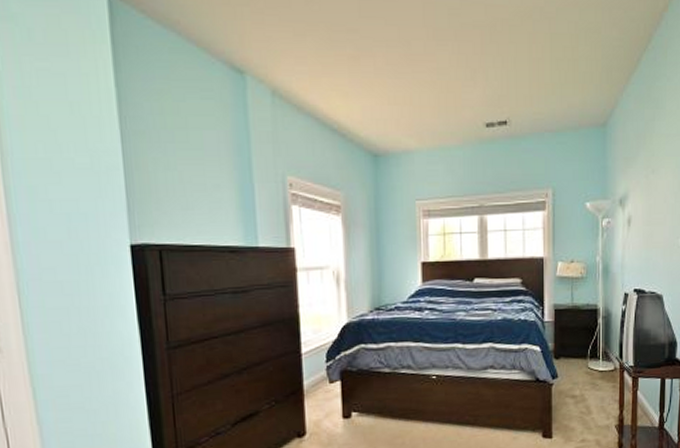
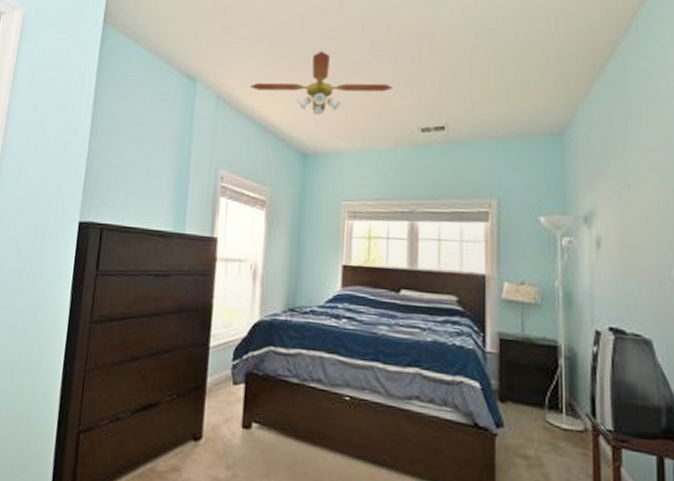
ceiling fan: none [309,38,458,112] -> present [250,50,394,115]

